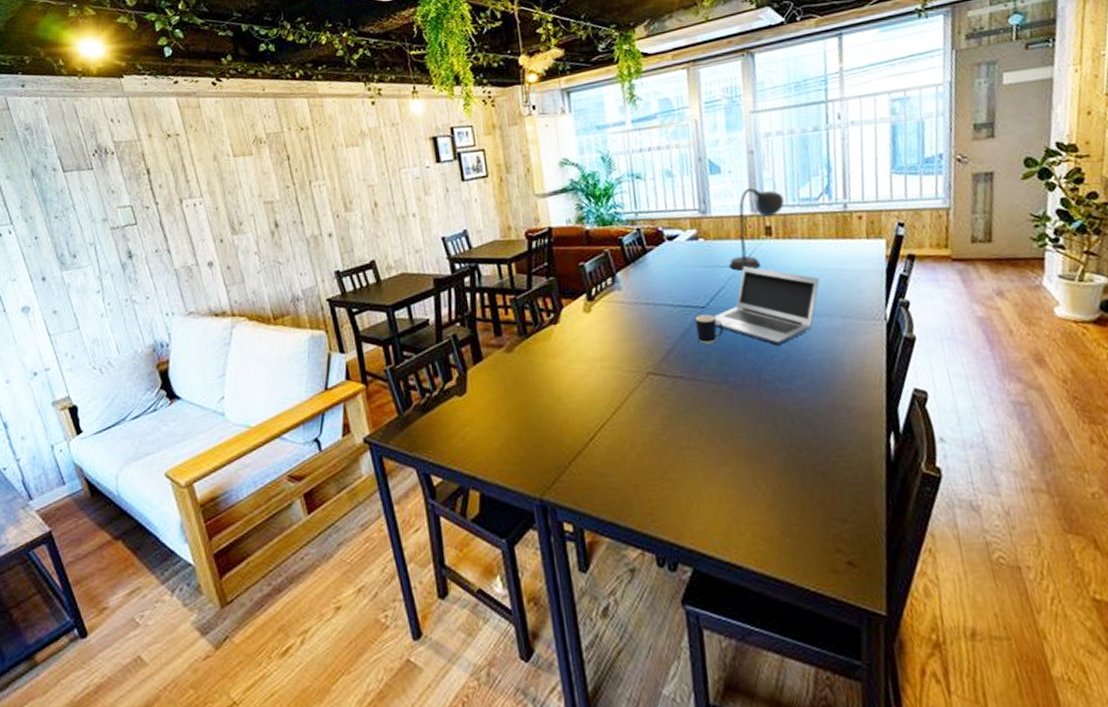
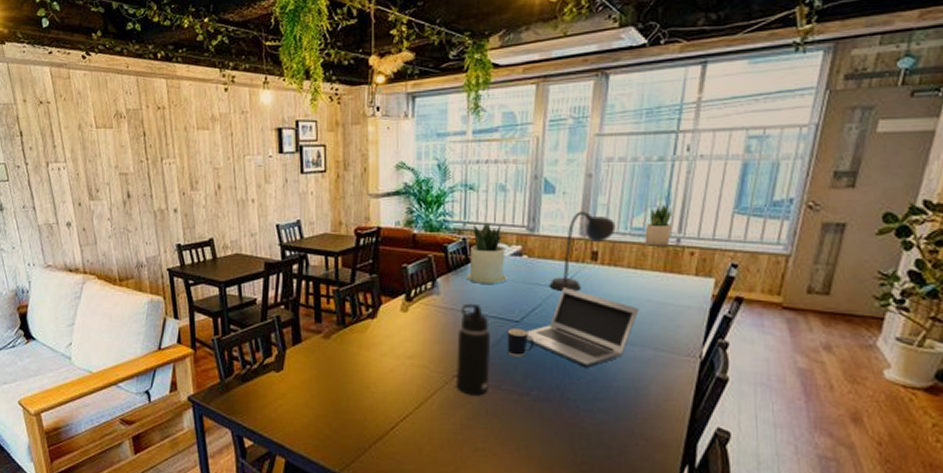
planter: none [645,209,687,274] -> present [466,222,507,285]
water bottle: none [645,294,685,392] -> present [457,303,491,396]
planter: none [812,171,838,215] -> present [645,204,673,246]

